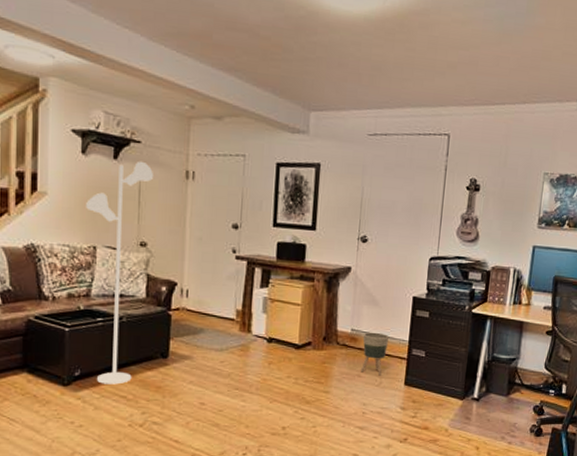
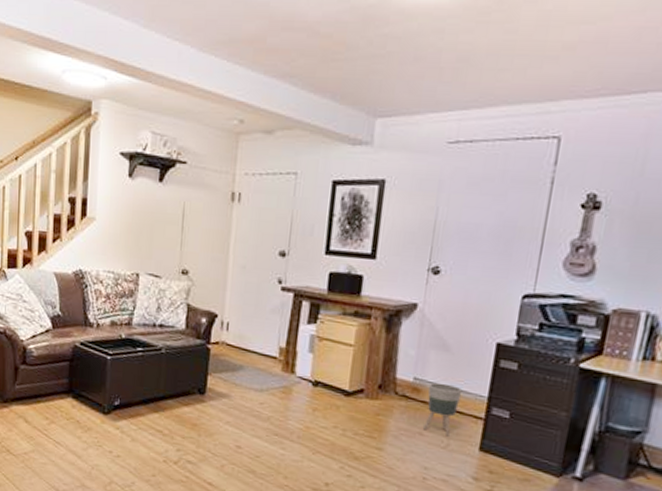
floor lamp: present [86,161,153,385] -> none [131,183,198,418]

